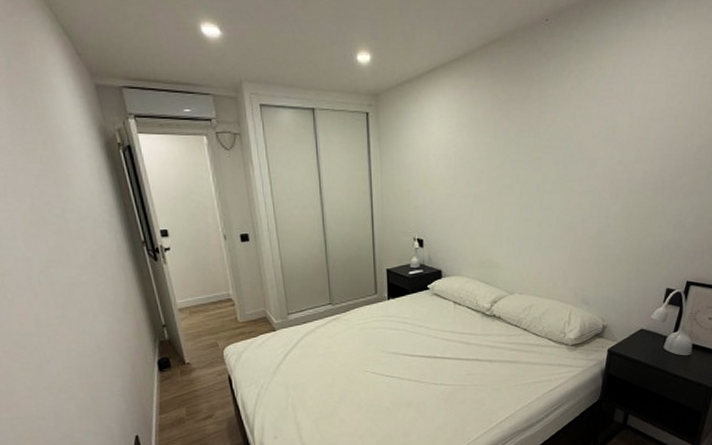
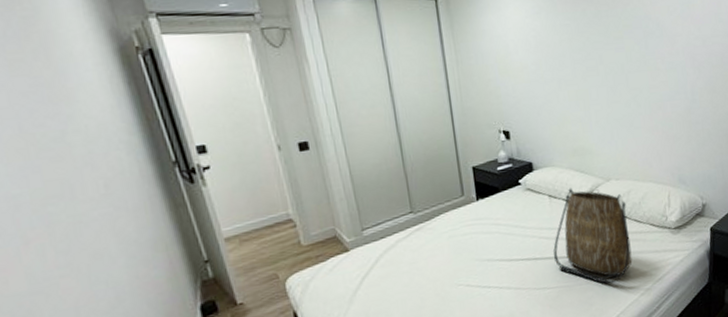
tote bag: none [453,297,527,389] -> present [553,188,632,285]

